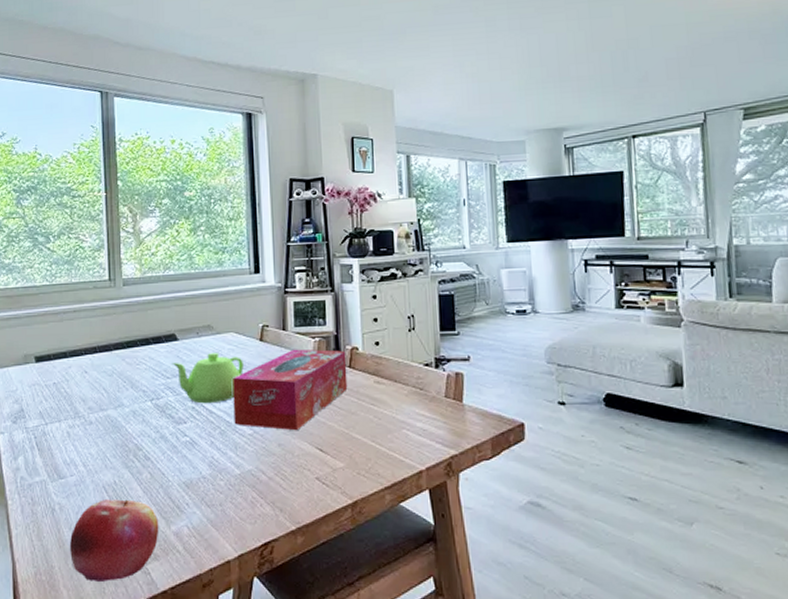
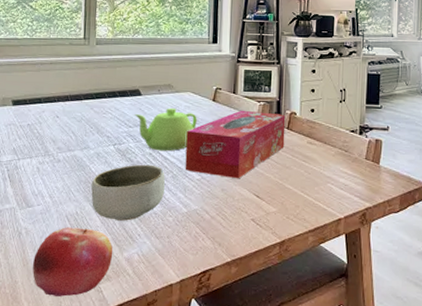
bowl: none [129,420,212,488] -> present [91,164,165,221]

